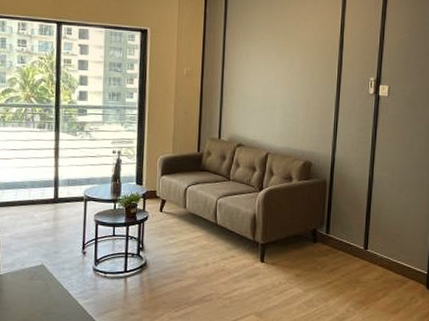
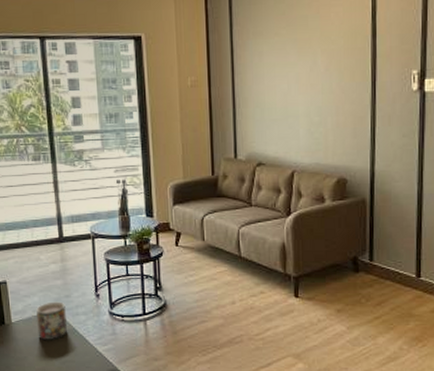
mug: none [23,256,53,292] -> present [36,301,67,340]

